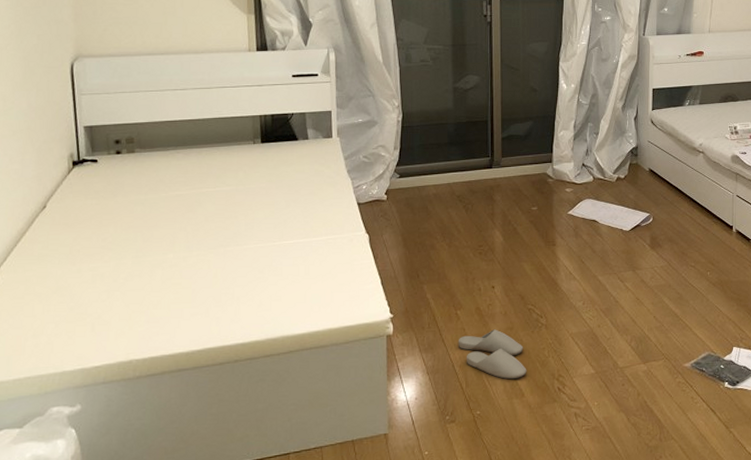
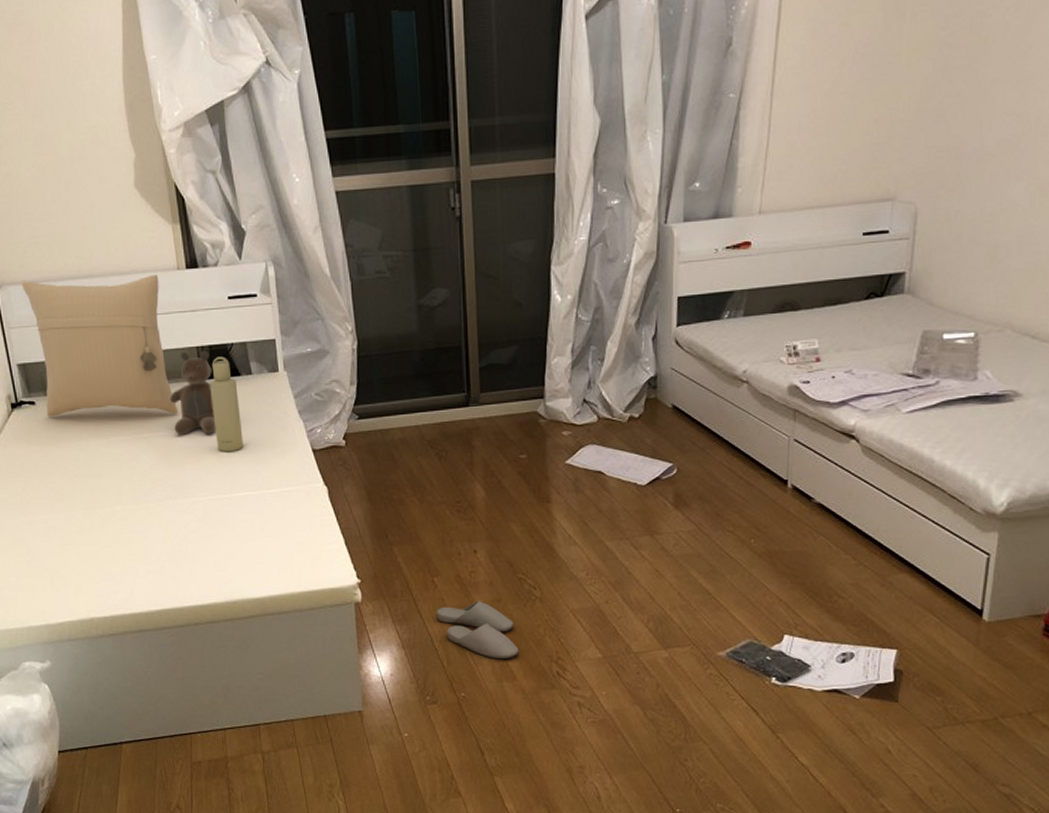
pillow: none [98,54,238,174] -> present [21,274,179,417]
stuffed animal: none [229,118,272,190] -> present [169,350,216,435]
bottle: none [269,124,296,205] -> present [210,356,244,452]

